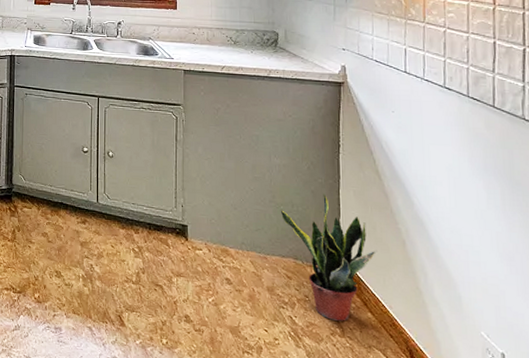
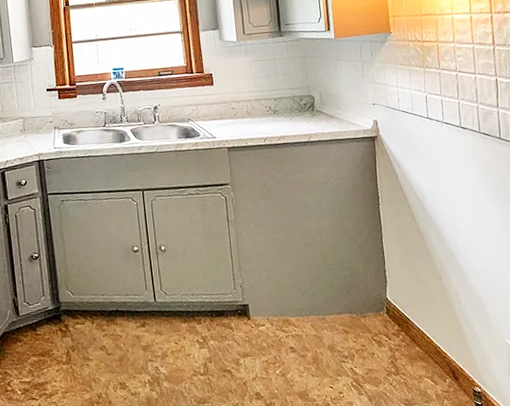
potted plant: present [280,193,378,321] -> none [332,245,419,362]

